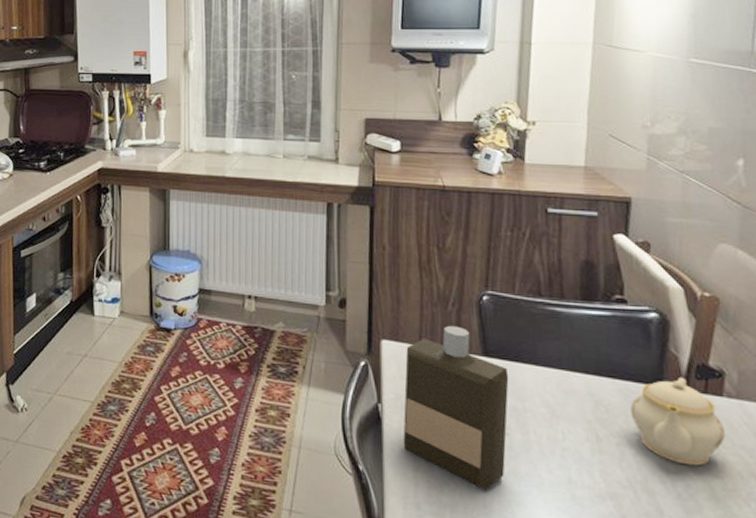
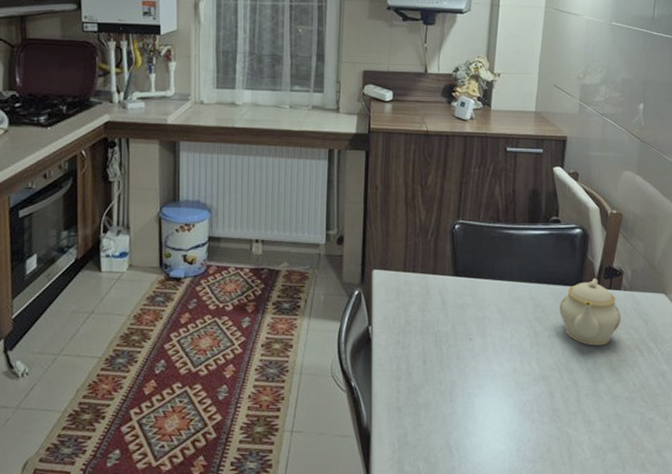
bottle: present [403,325,509,491] -> none [388,252,473,388]

